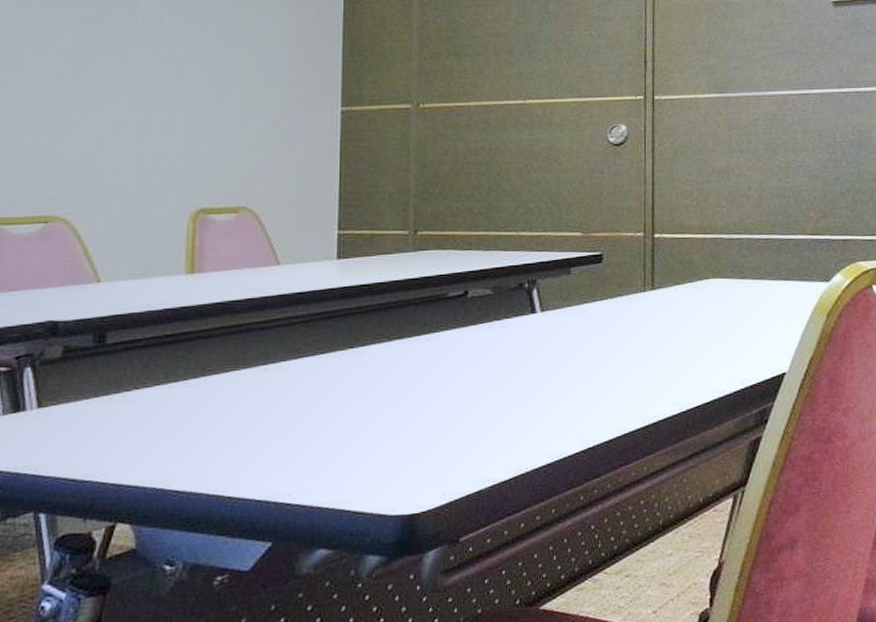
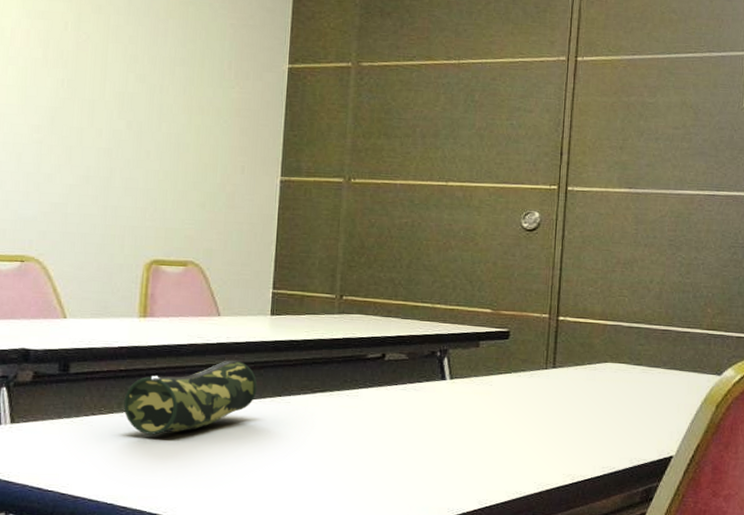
pencil case: none [172,312,326,406] -> present [124,360,258,435]

